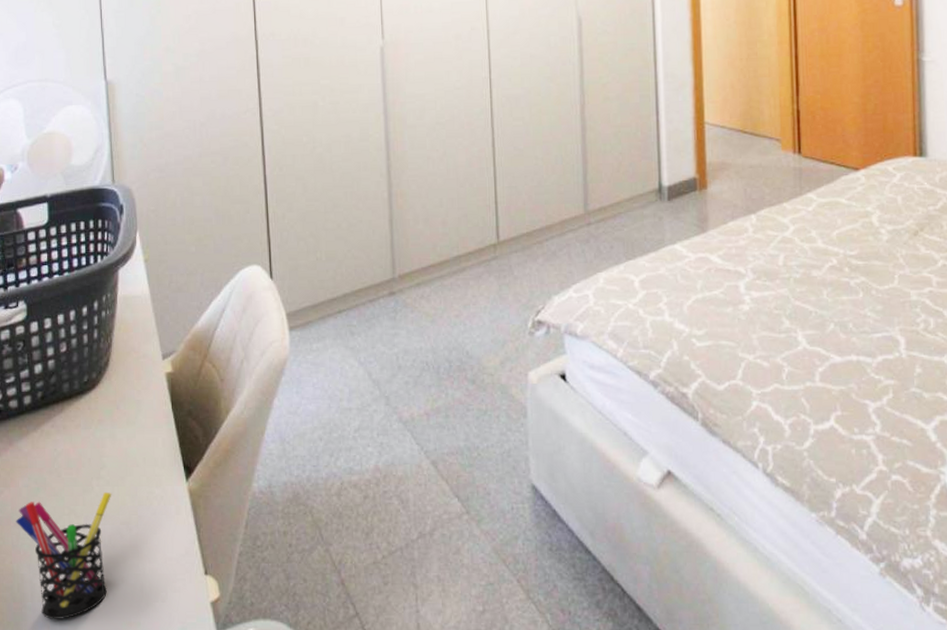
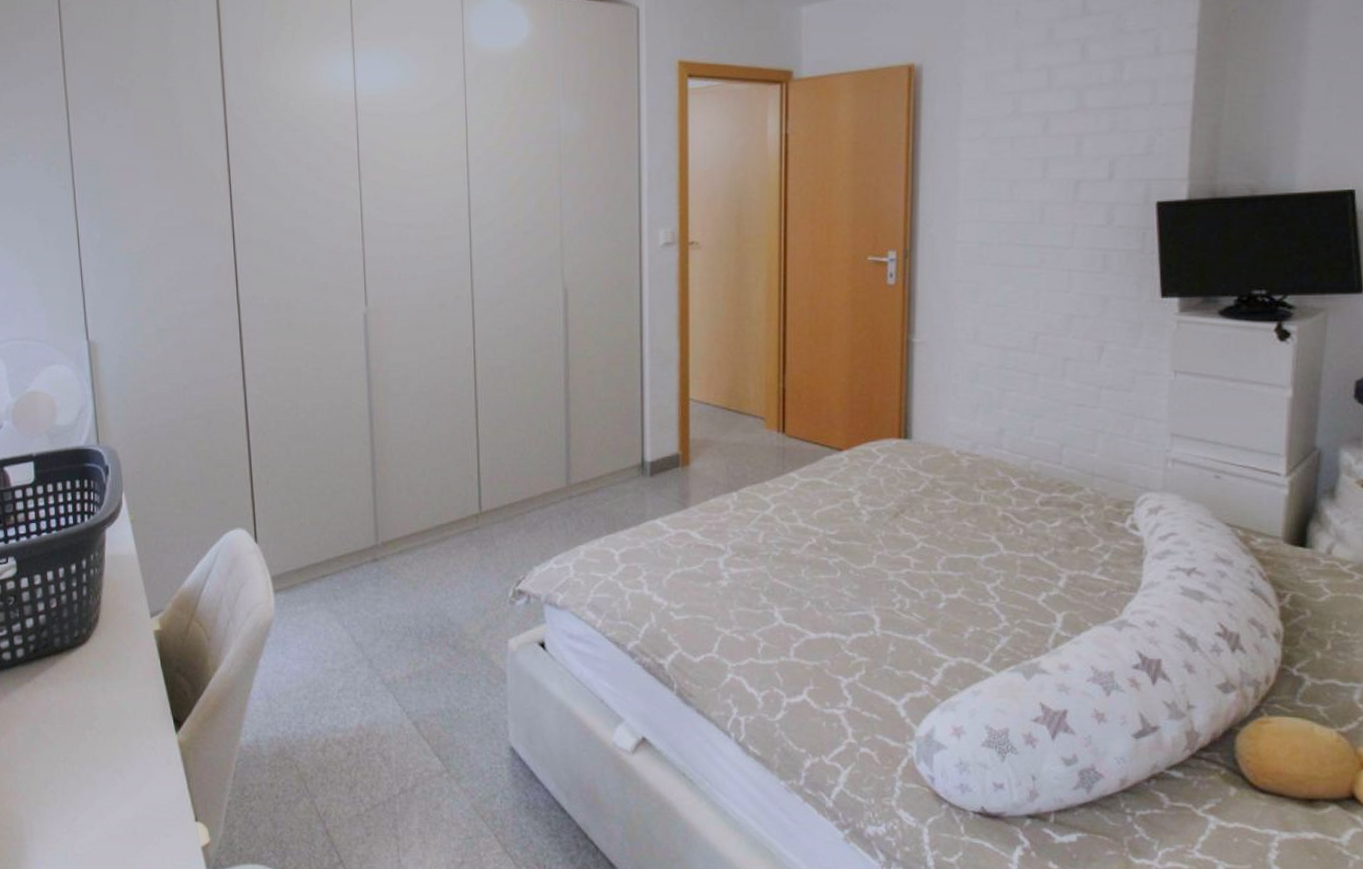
pen holder: present [16,493,112,619] -> none [13,742,105,858]

